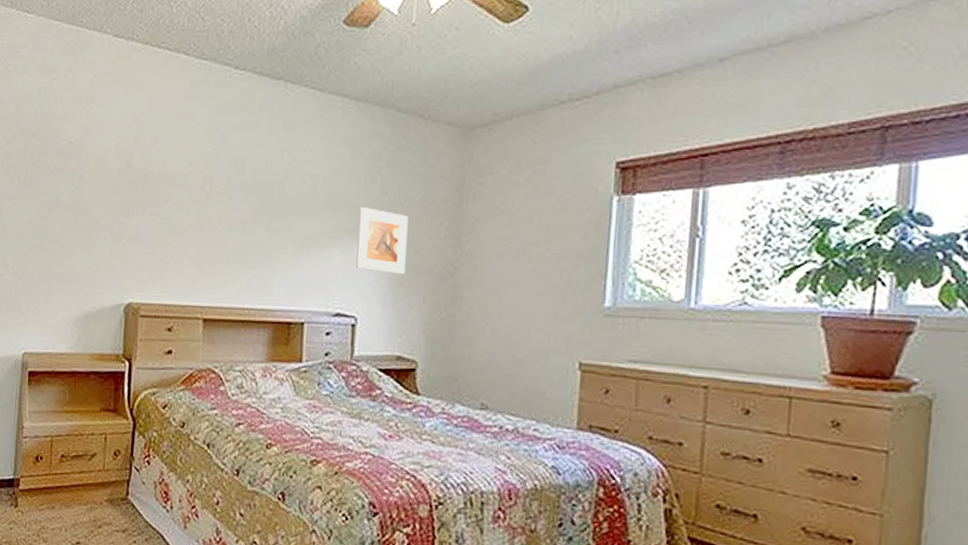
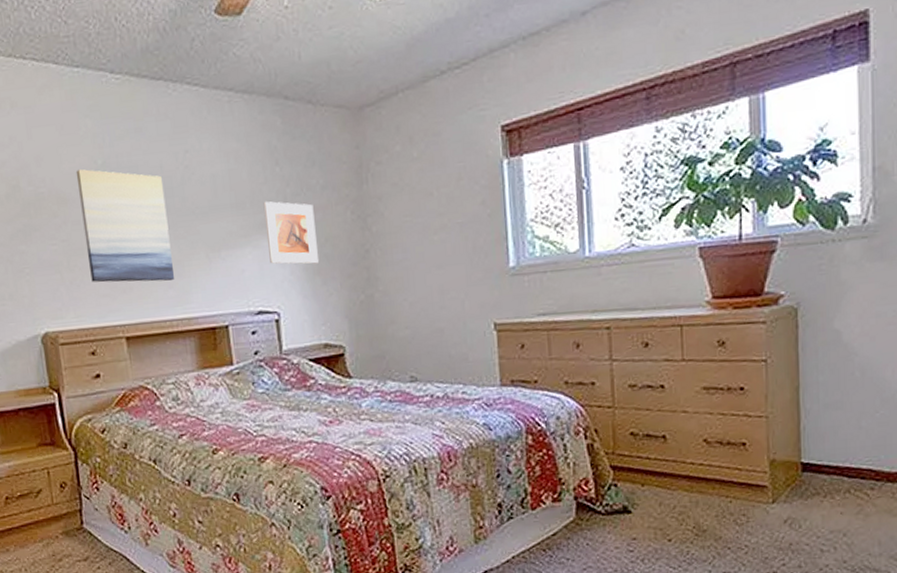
wall art: none [181,153,266,271] -> present [76,168,175,283]

